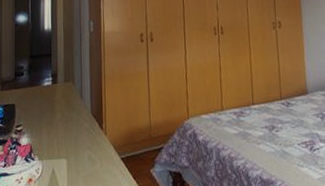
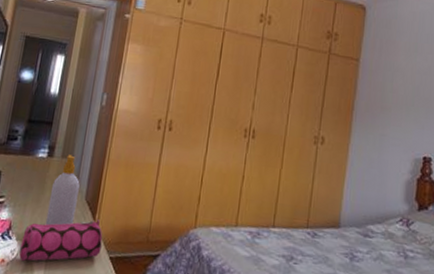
pencil case: none [42,128,113,178] -> present [19,219,103,262]
soap bottle: none [60,78,85,143] -> present [45,155,80,226]

